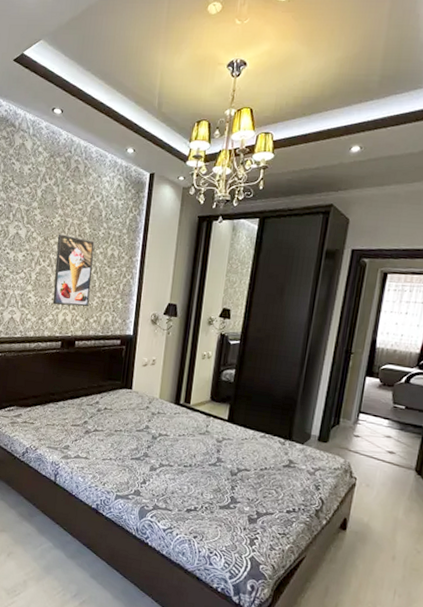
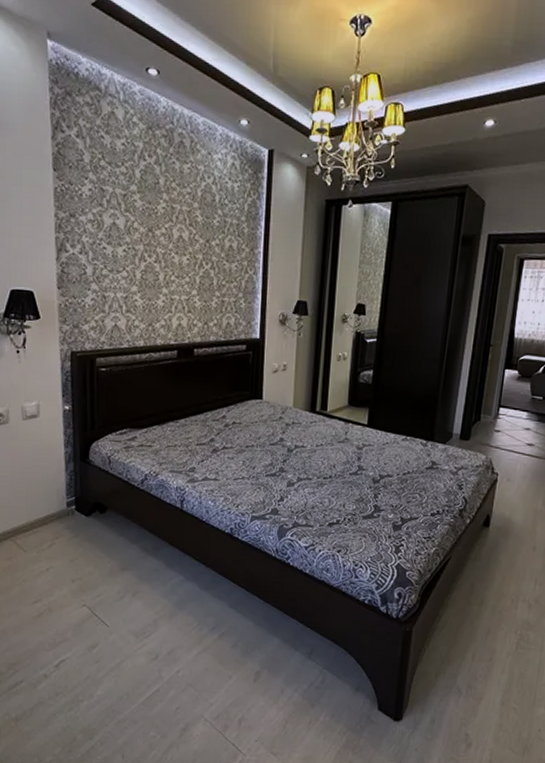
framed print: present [52,234,95,307] -> none [164,223,209,309]

